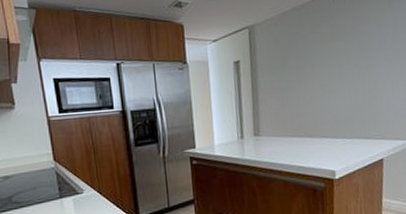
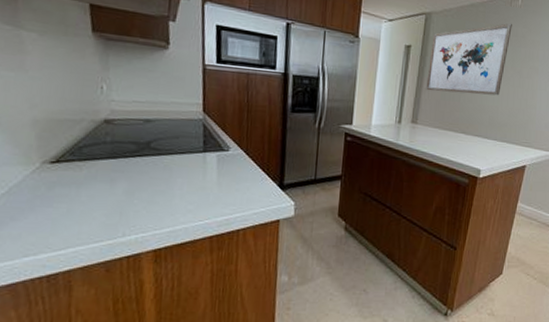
wall art: none [260,18,340,102] -> present [426,23,512,96]

